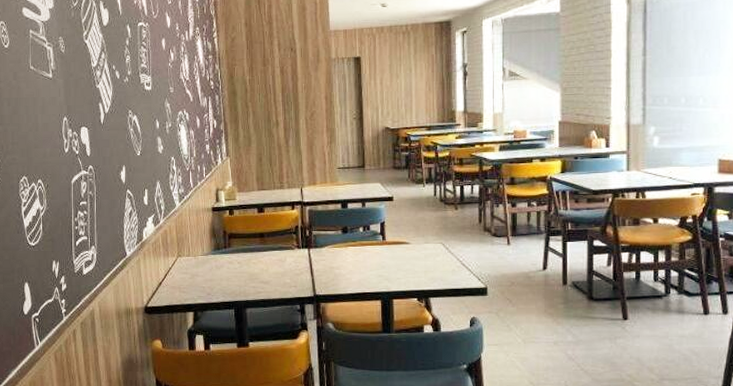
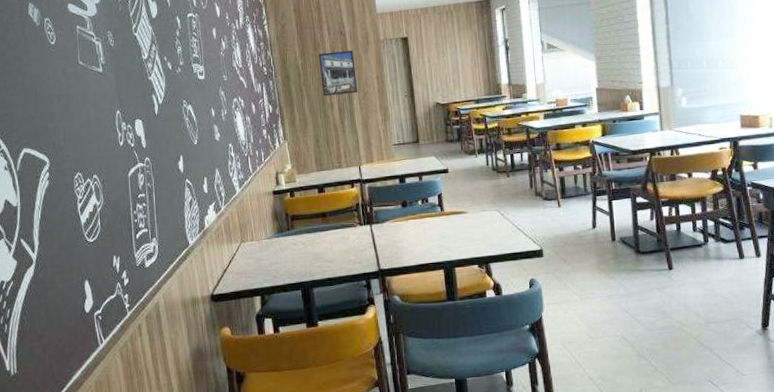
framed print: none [267,67,305,114] -> present [318,50,358,97]

